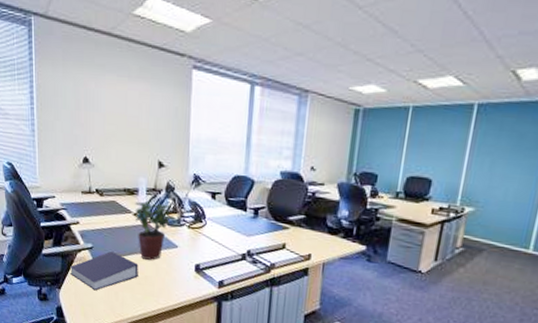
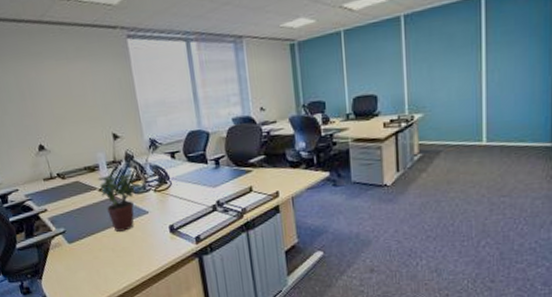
book: present [69,252,138,291] -> none [46,231,116,273]

